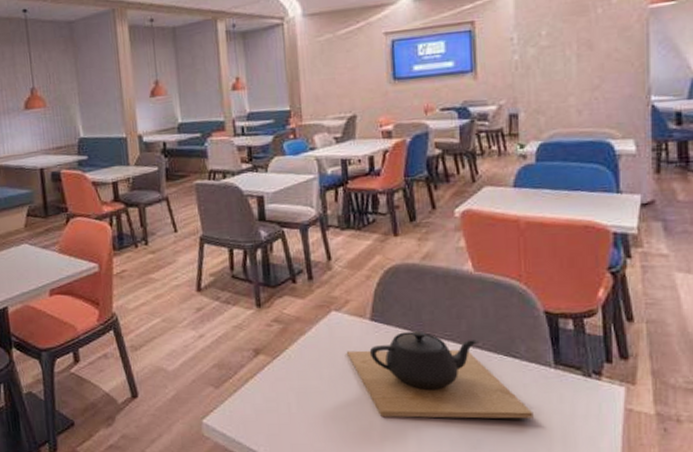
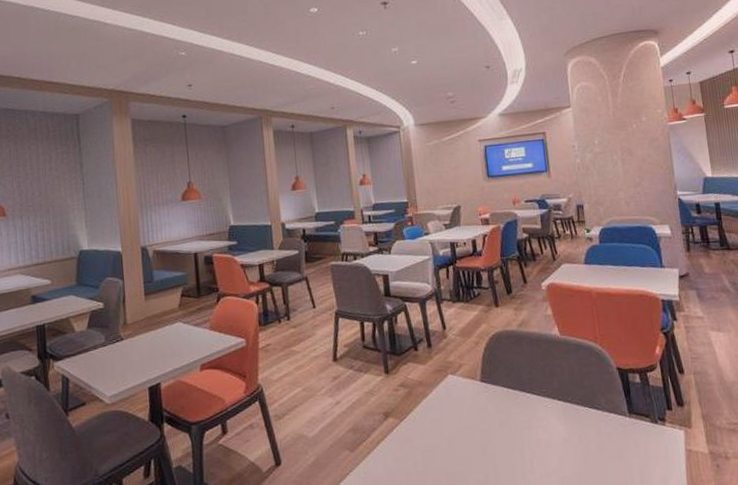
teapot: present [346,330,534,419] -> none [462,388,617,470]

